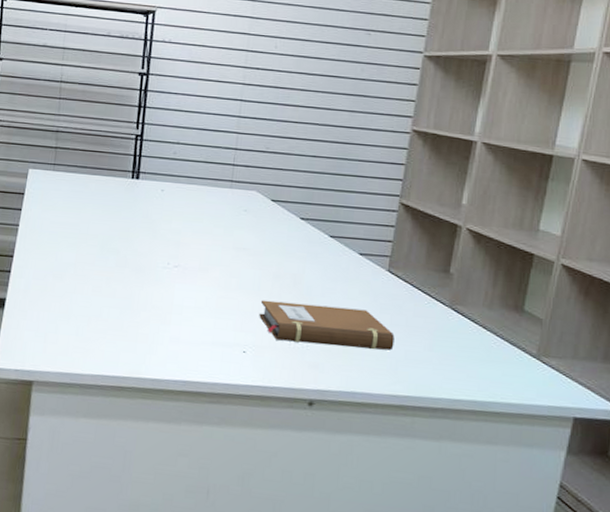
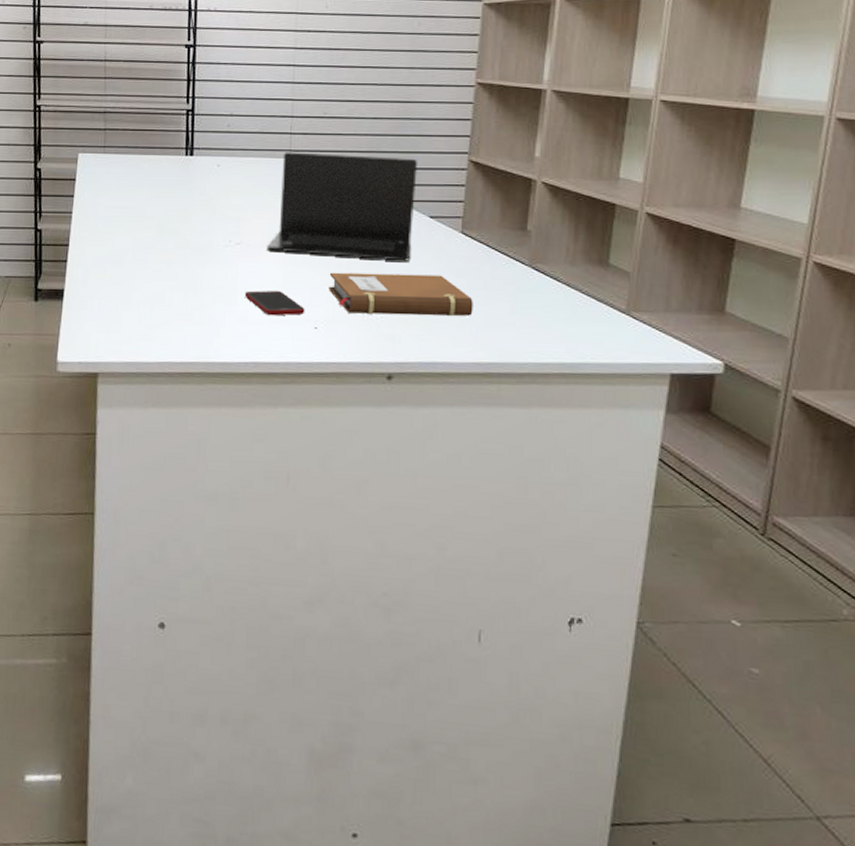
cell phone: none [178,312,236,339] -> present [244,290,305,316]
laptop: none [203,182,351,295] -> present [267,152,417,262]

